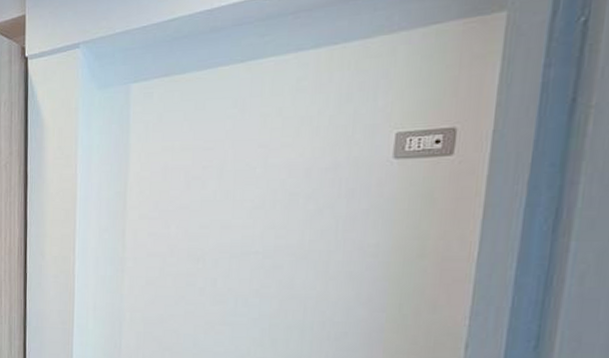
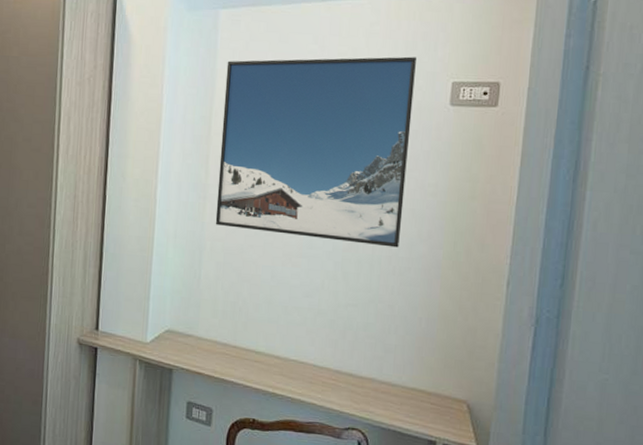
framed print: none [134,110,352,312] -> present [215,56,416,248]

